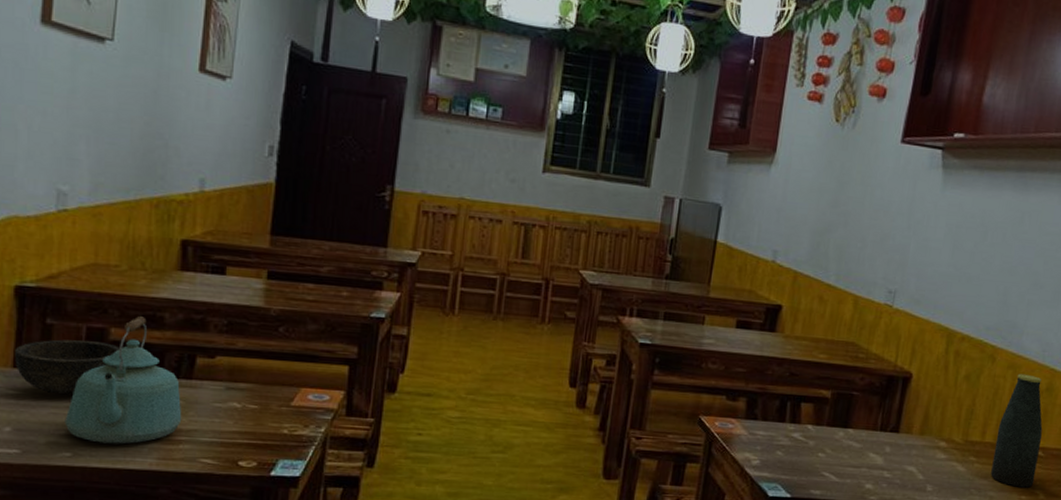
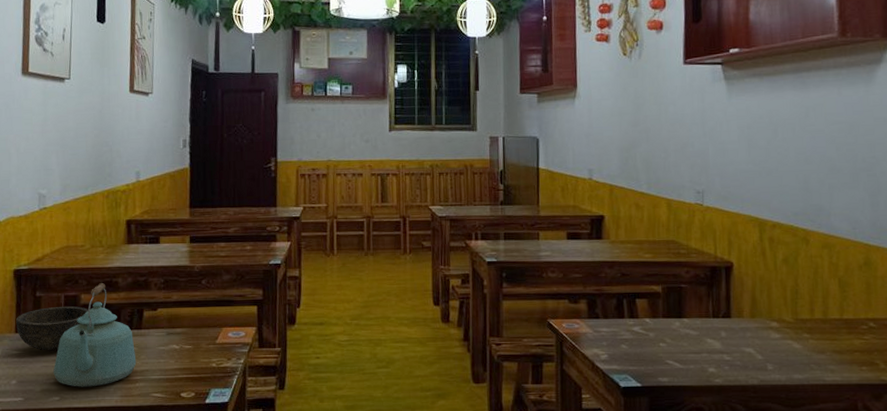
bottle: present [991,374,1043,488] -> none [825,251,872,359]

